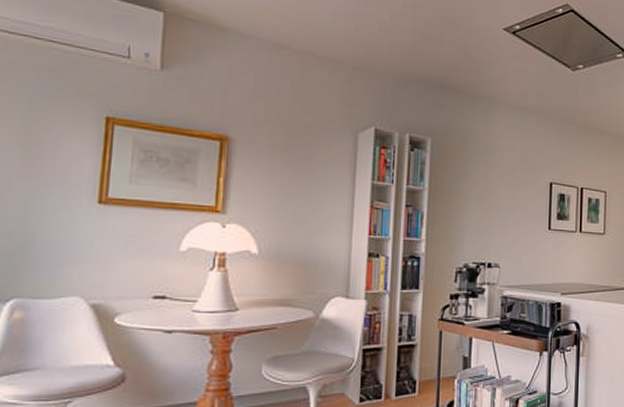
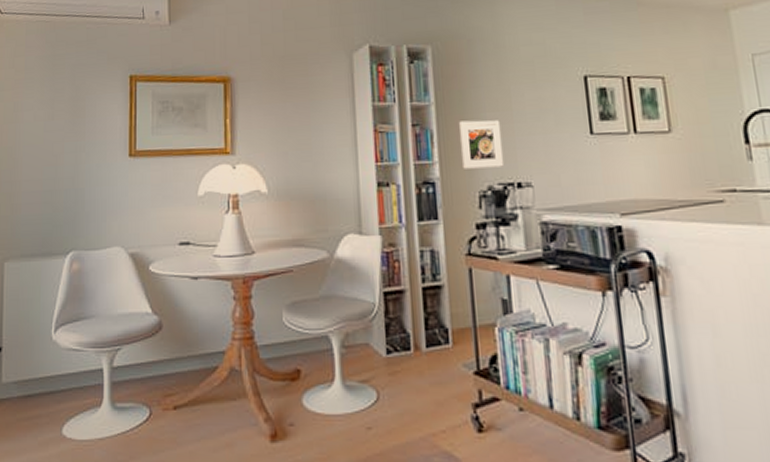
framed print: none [444,207,481,249] -> present [458,120,505,169]

